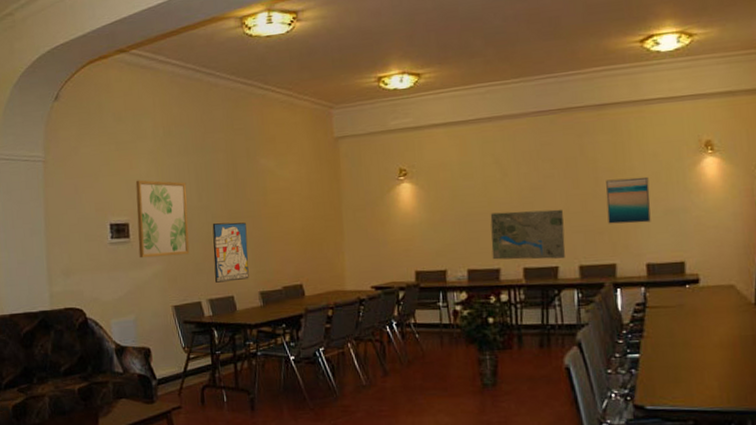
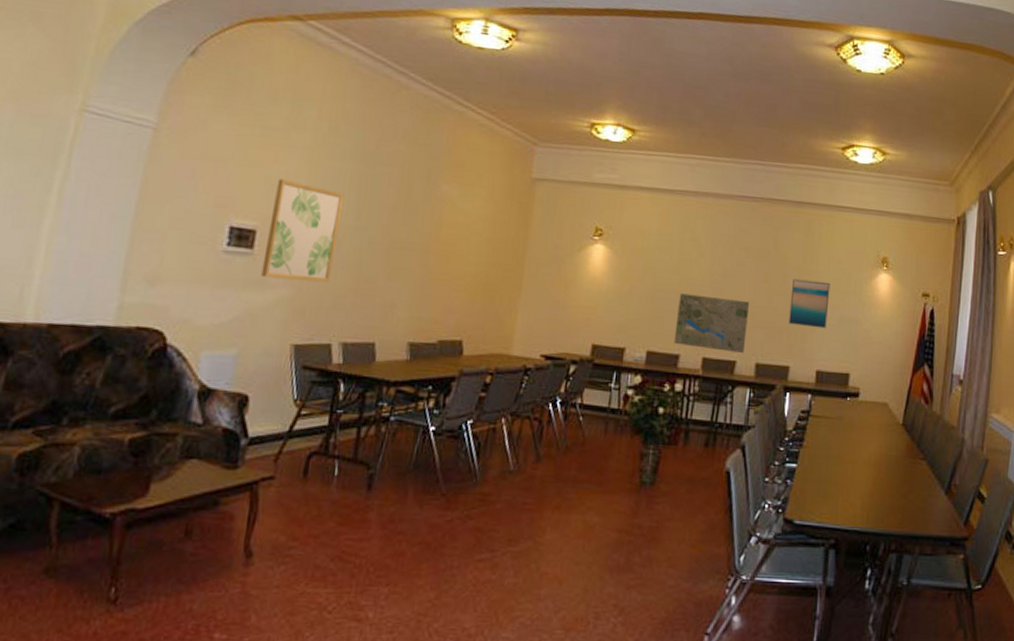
wall art: present [212,222,249,283] -> none [356,249,409,325]

